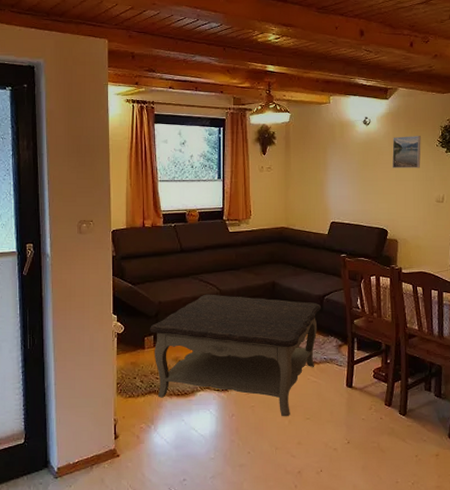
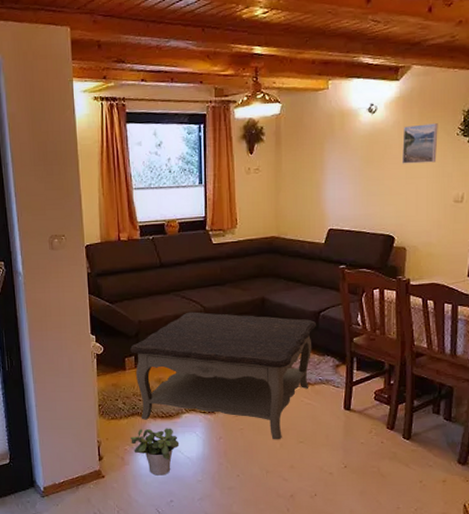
potted plant: none [147,406,194,454] -> present [131,428,180,476]

